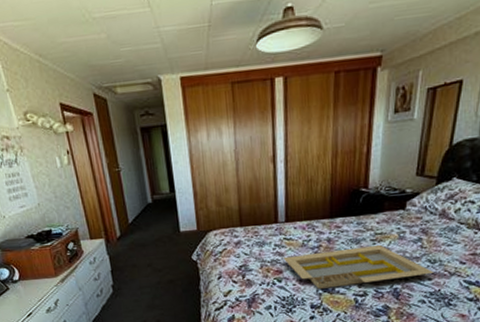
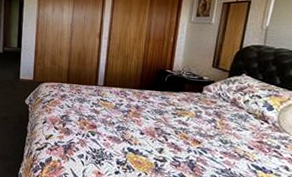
serving tray: present [283,244,434,289] -> none [98,114,225,153]

